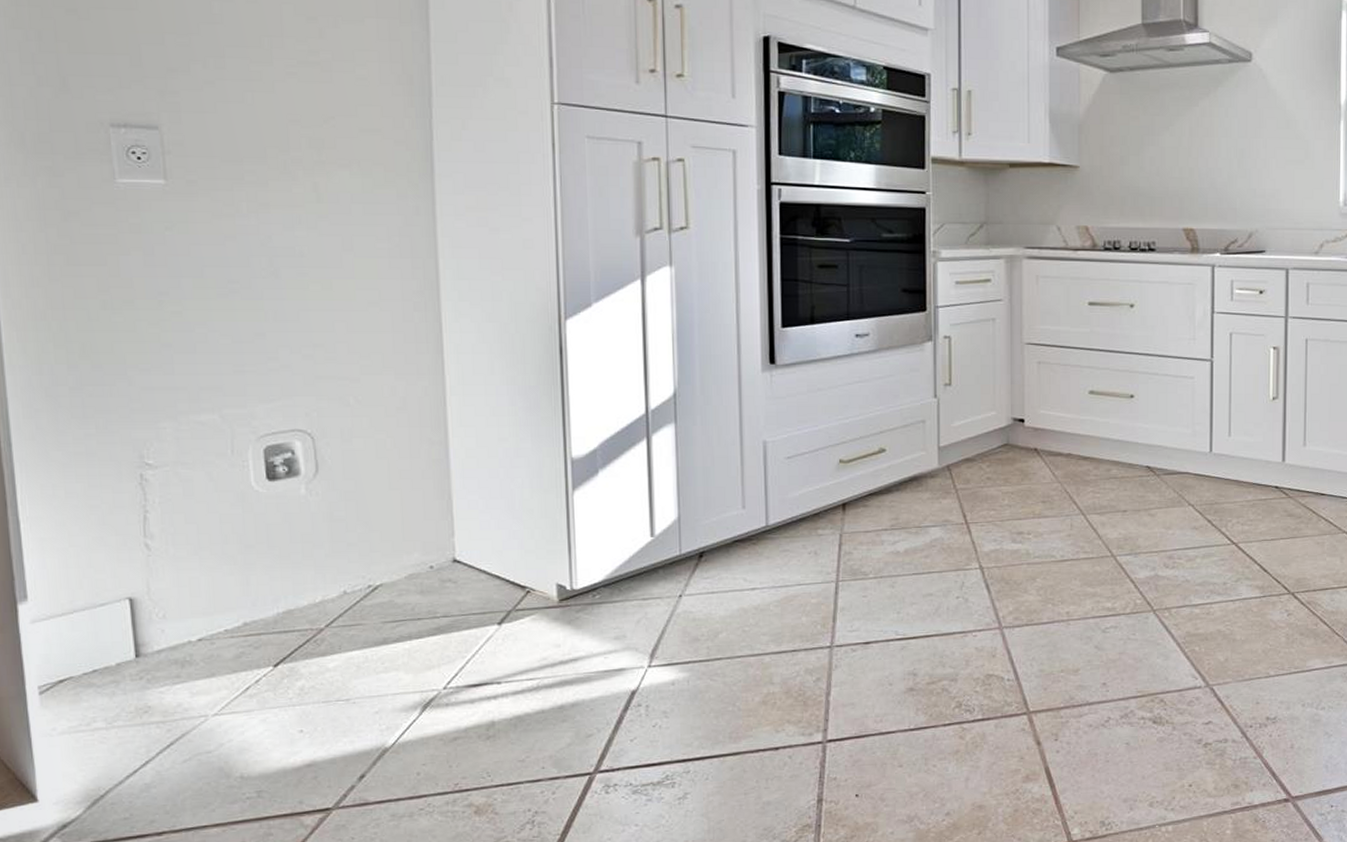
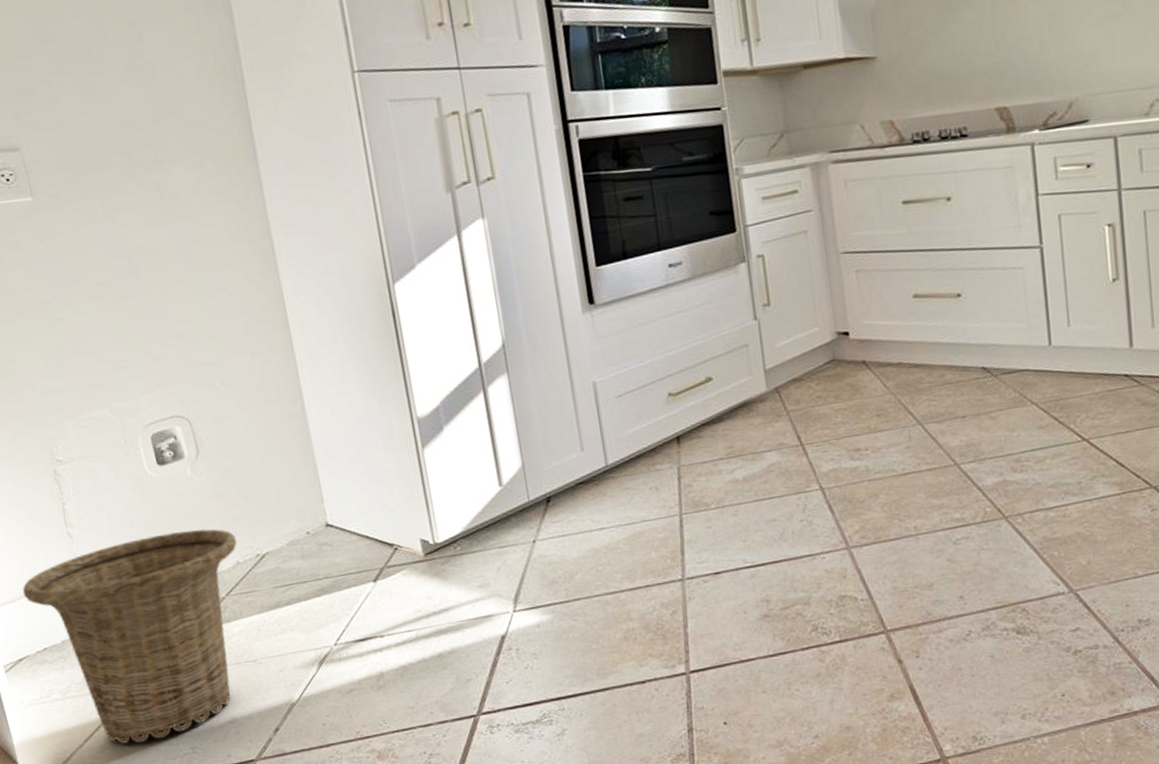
basket: none [77,553,348,783] -> present [22,529,237,744]

